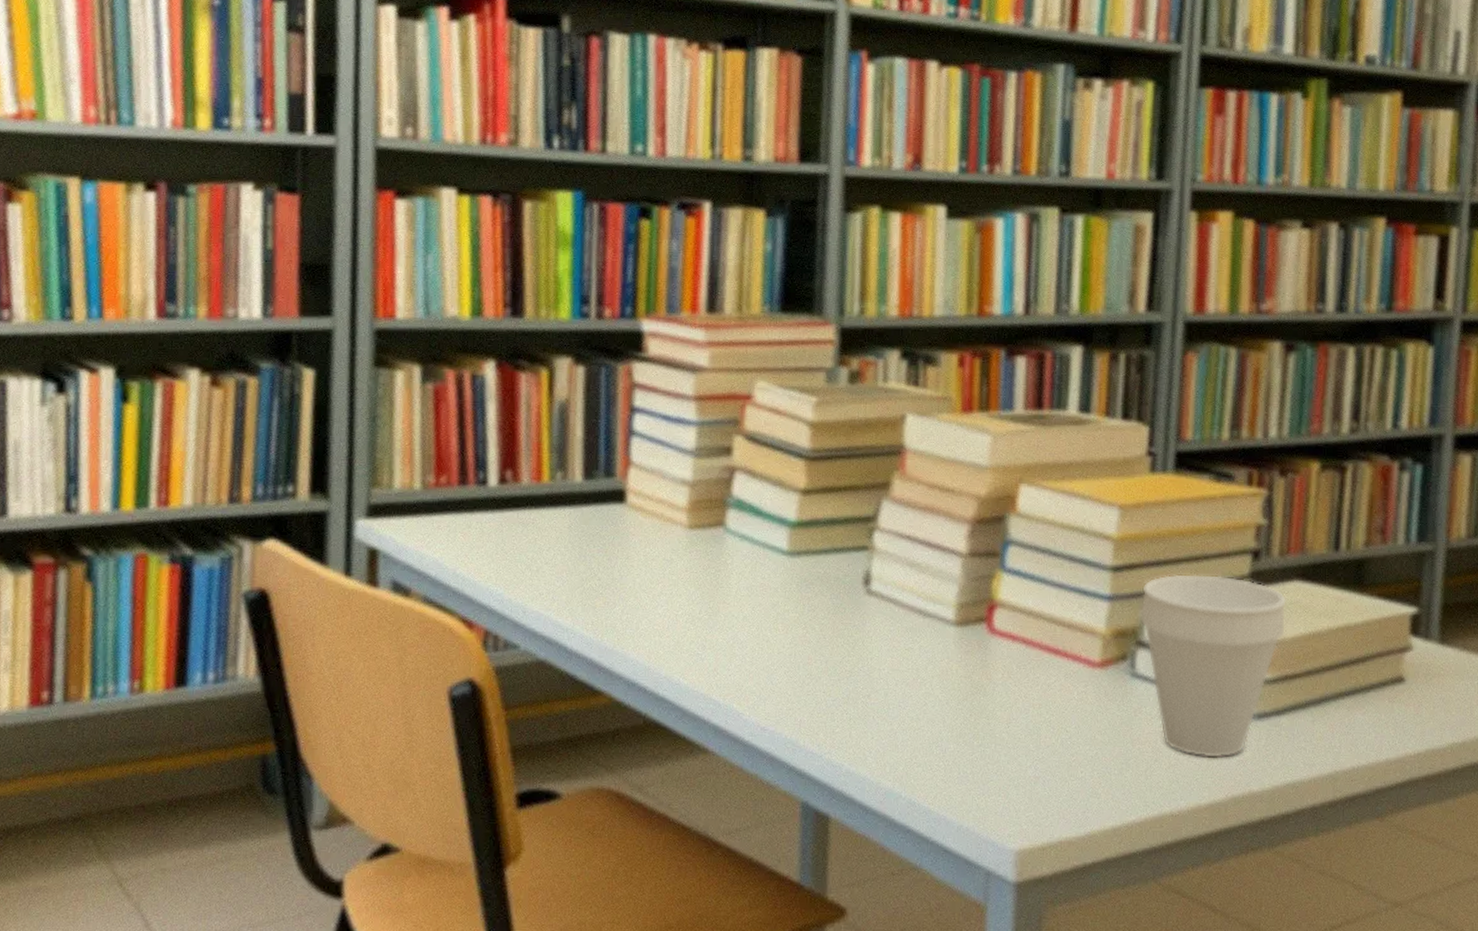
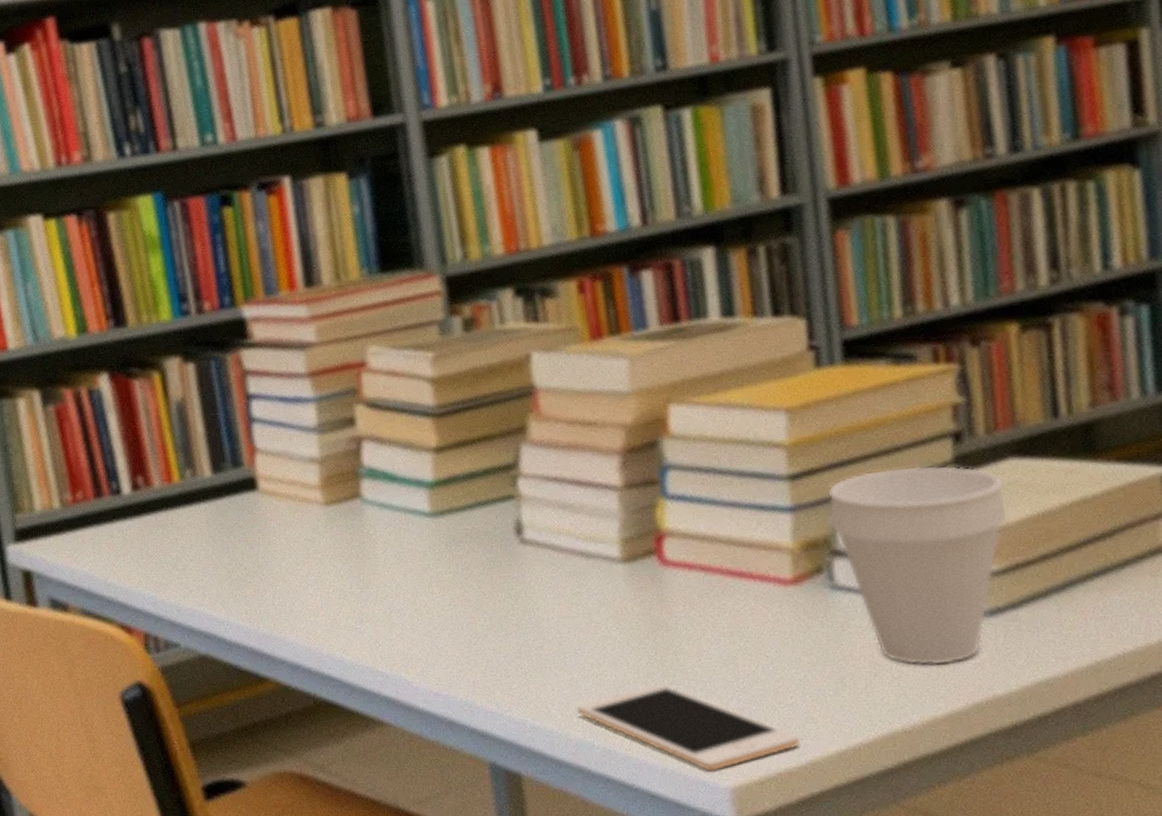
cell phone: none [891,744,1083,833] -> present [577,683,801,772]

